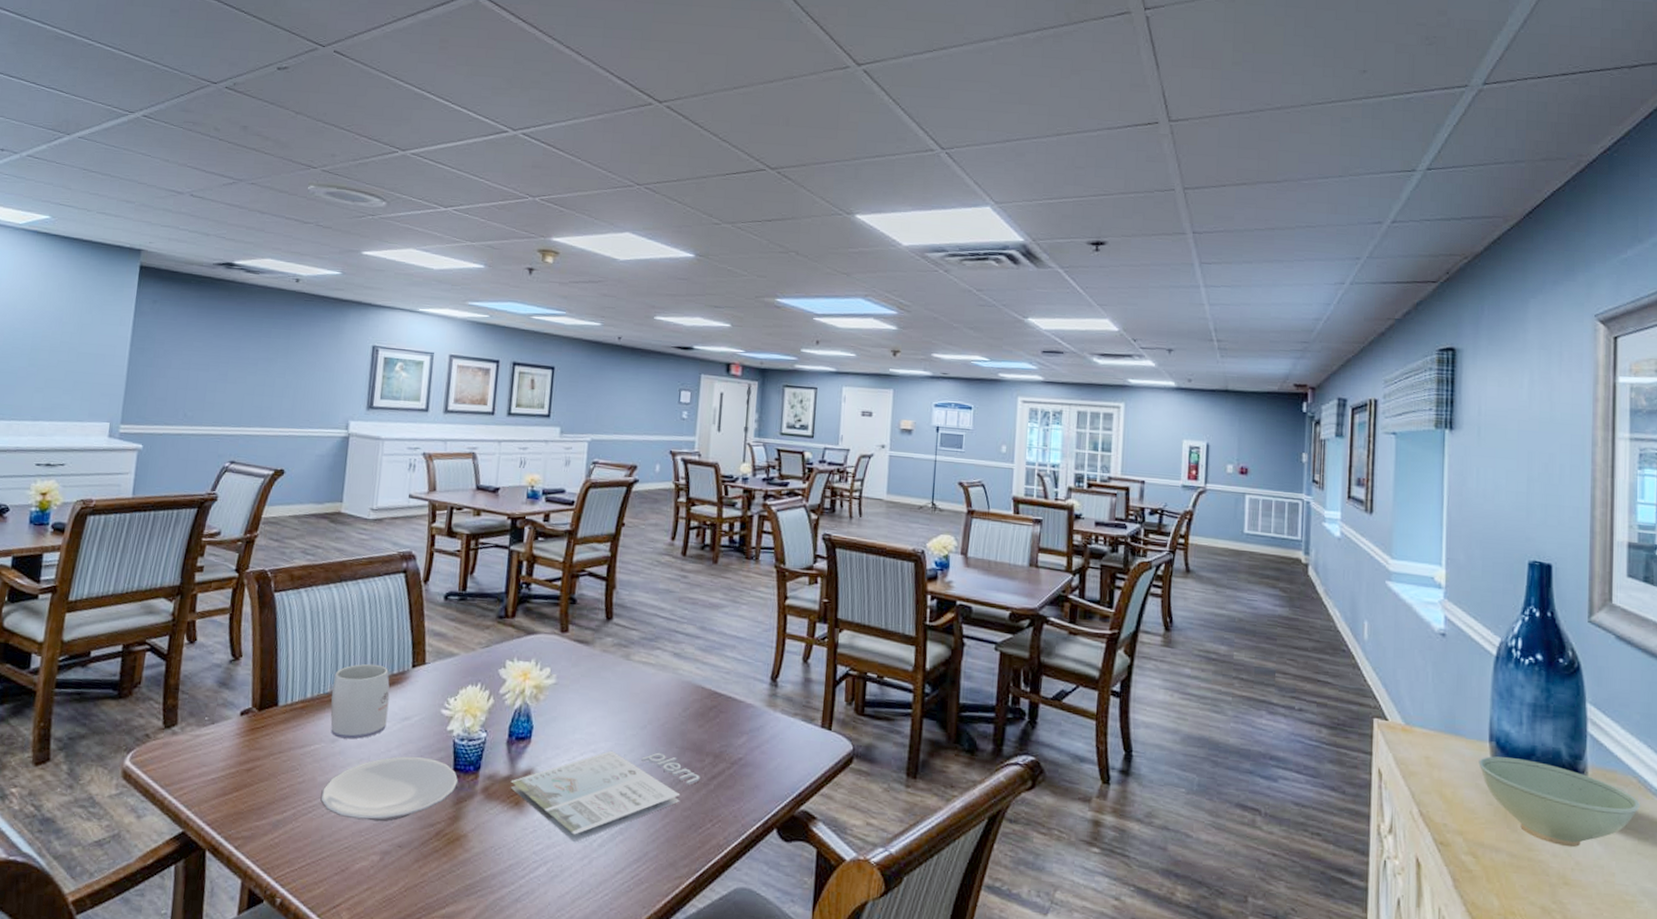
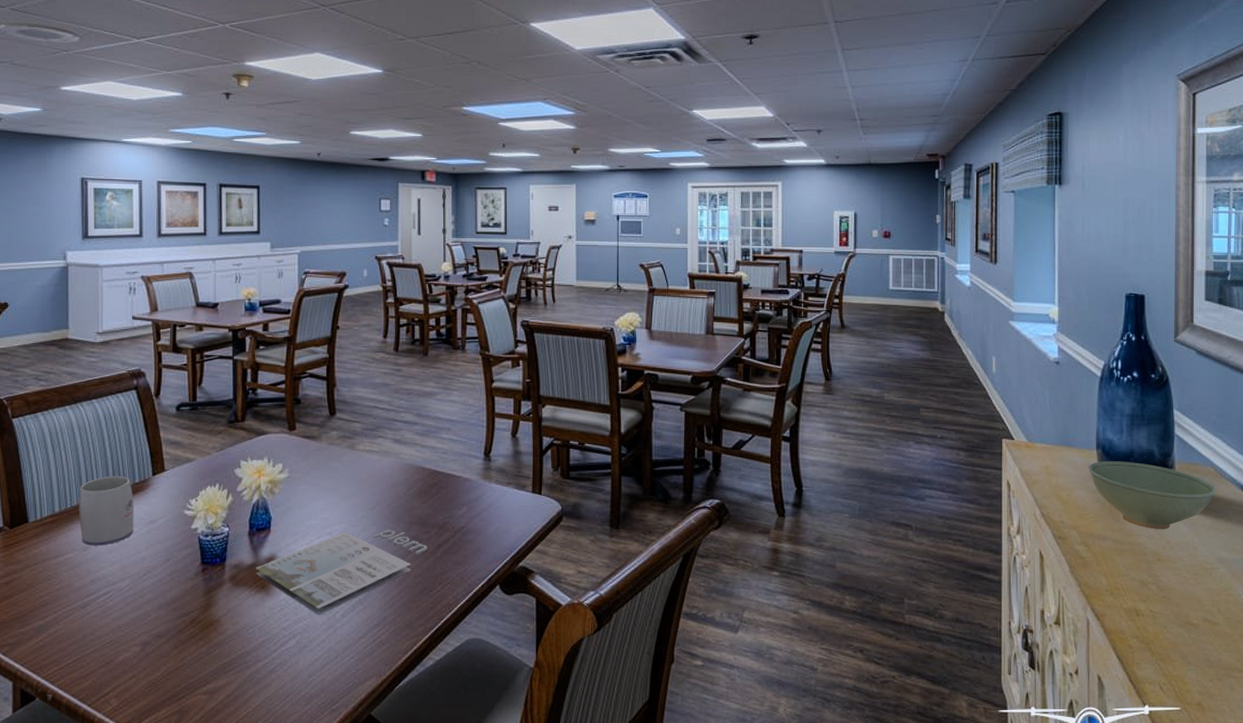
saucer: present [320,756,459,822] -> none [79,555,207,617]

